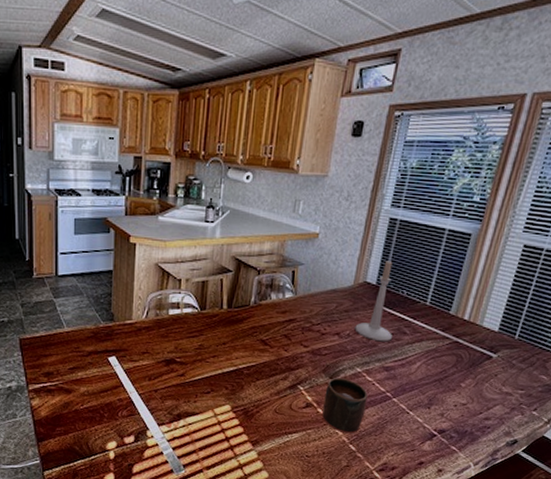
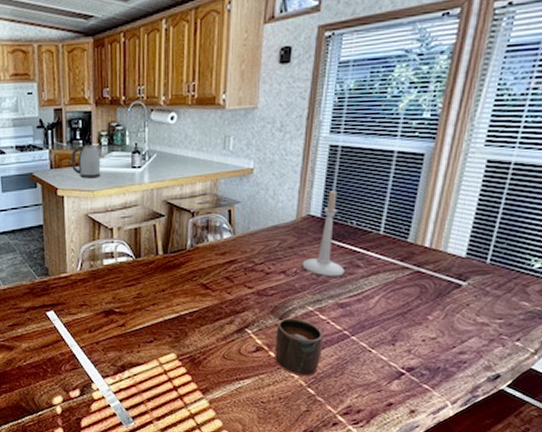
kettle: none [145,194,176,229] -> present [70,144,101,179]

